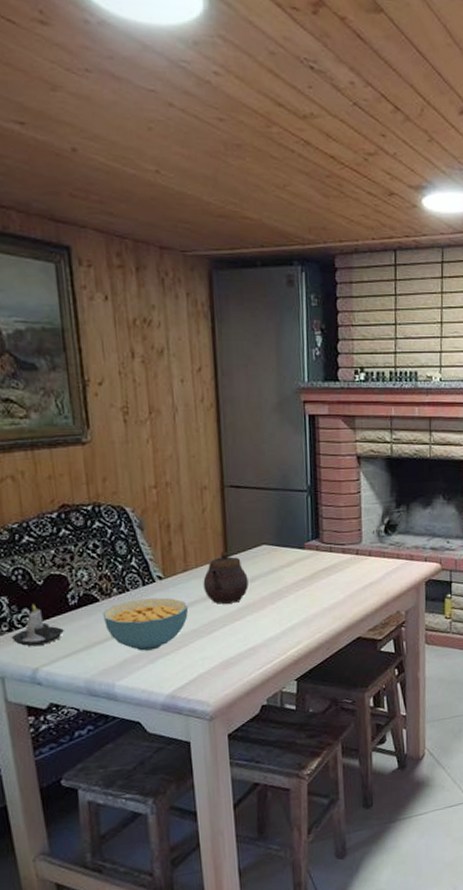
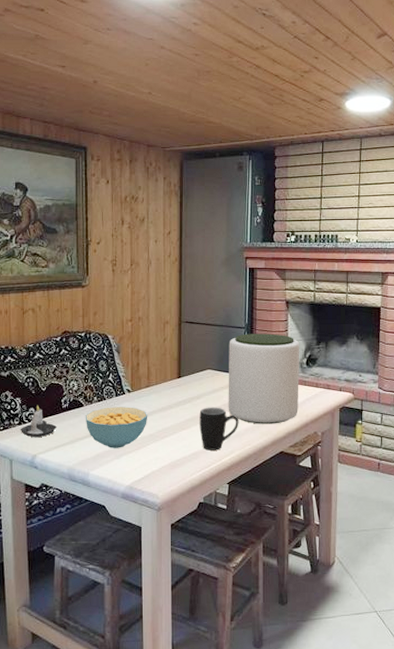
teapot: present [203,551,249,604] -> none [160,373,195,415]
mug: none [255,590,306,643] -> present [199,407,239,451]
plant pot: none [287,496,377,607] -> present [228,333,300,424]

